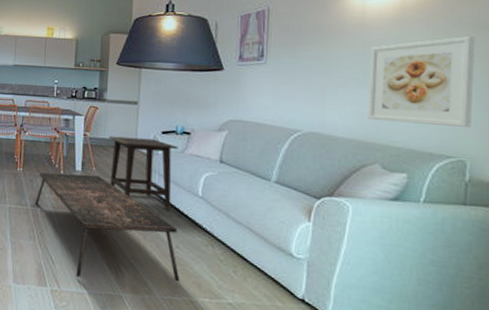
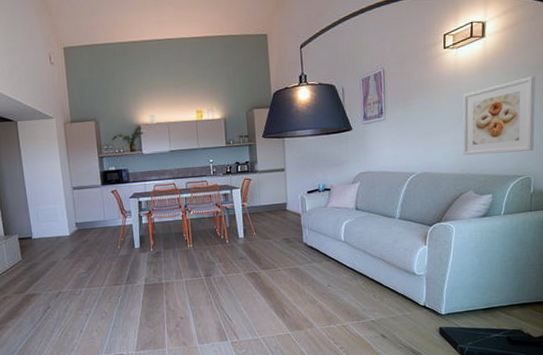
coffee table: present [34,172,180,282] -> none [207,239,334,328]
side table: present [108,136,178,210] -> none [263,199,322,257]

